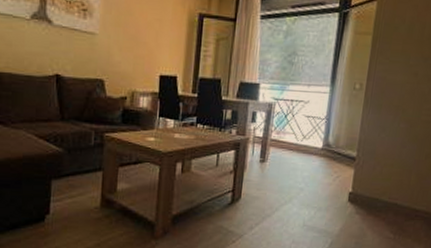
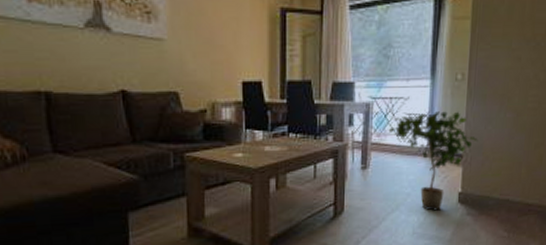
potted plant: none [287,116,371,207] -> present [388,111,478,211]

